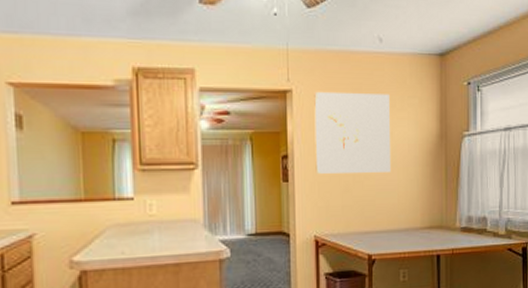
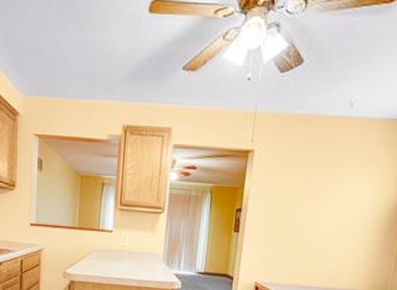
wall art: present [314,91,392,174] -> none [265,152,351,234]

